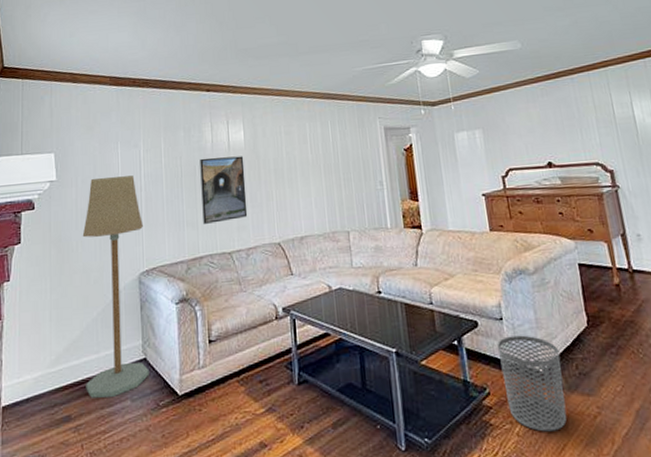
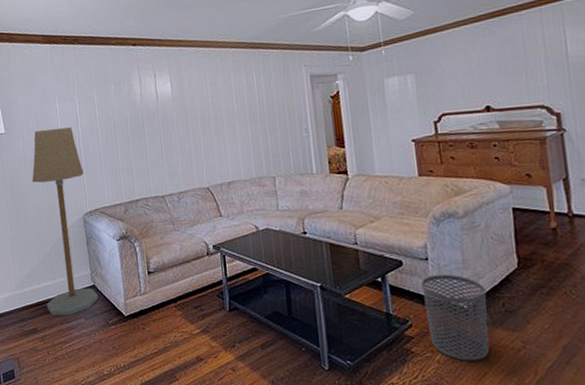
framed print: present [200,156,248,224] -> none [130,107,178,171]

